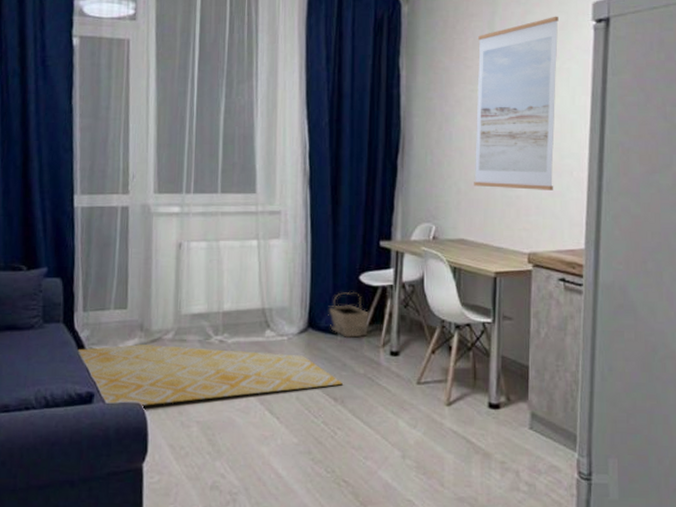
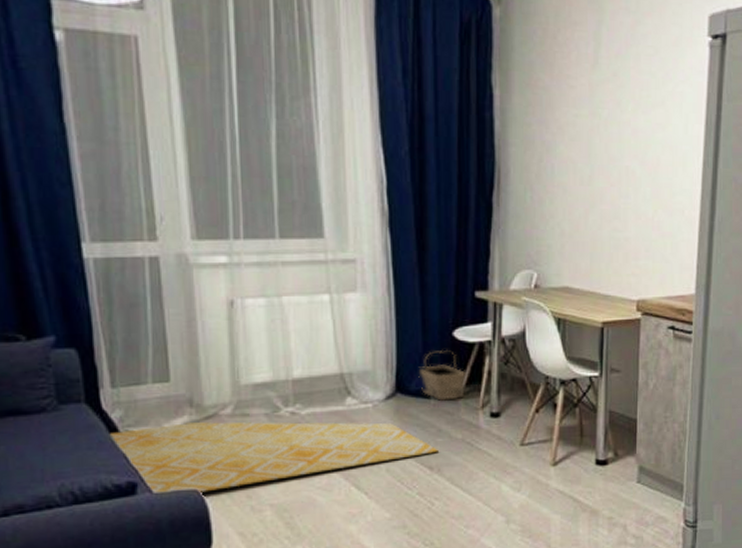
wall art: present [474,16,559,190] -> none [579,29,672,231]

